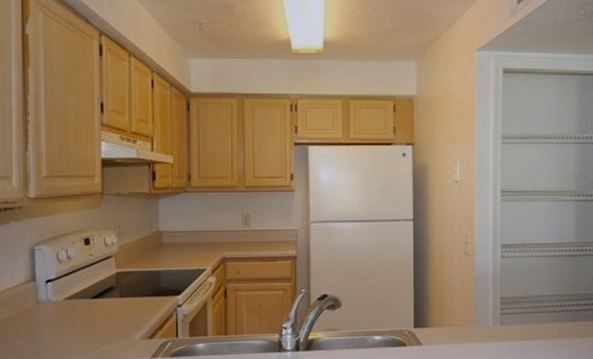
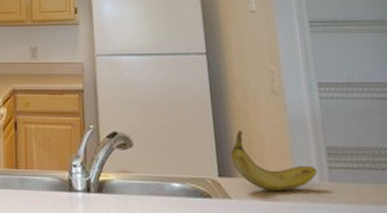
fruit: none [426,287,491,336] -> present [231,130,317,192]

